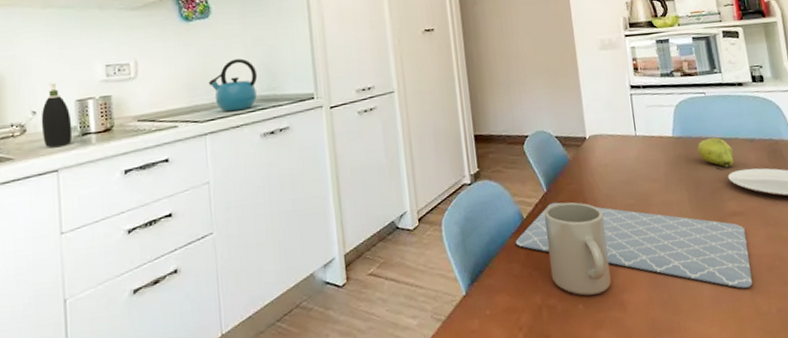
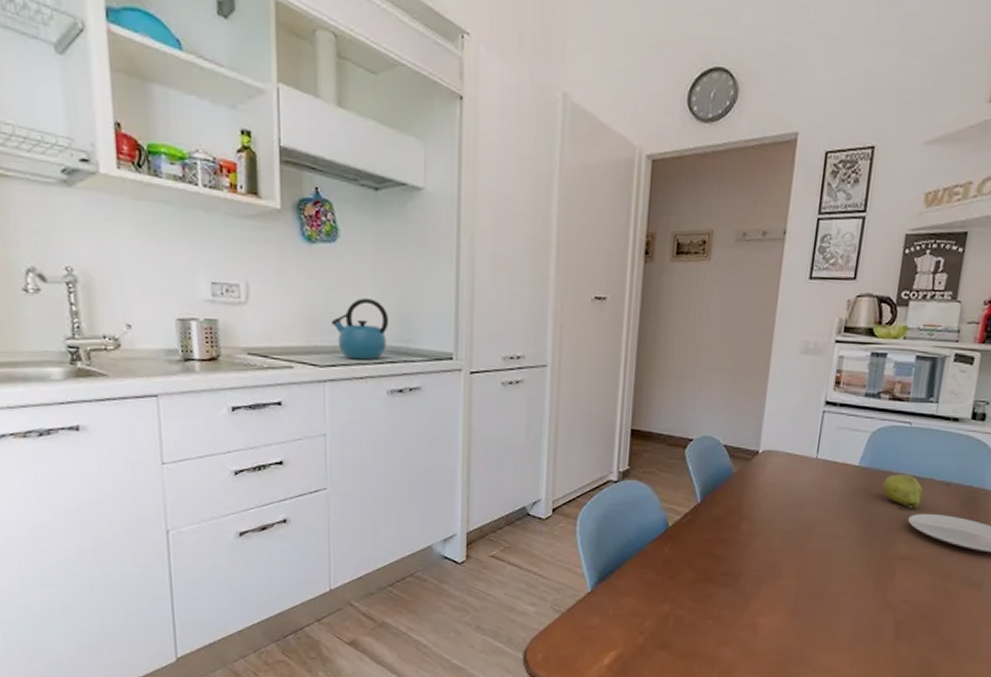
soap dispenser: present [41,82,73,148] -> none [137,294,174,370]
placemat: present [515,202,753,289] -> none [654,515,910,632]
cup: present [543,201,612,296] -> none [685,516,758,614]

